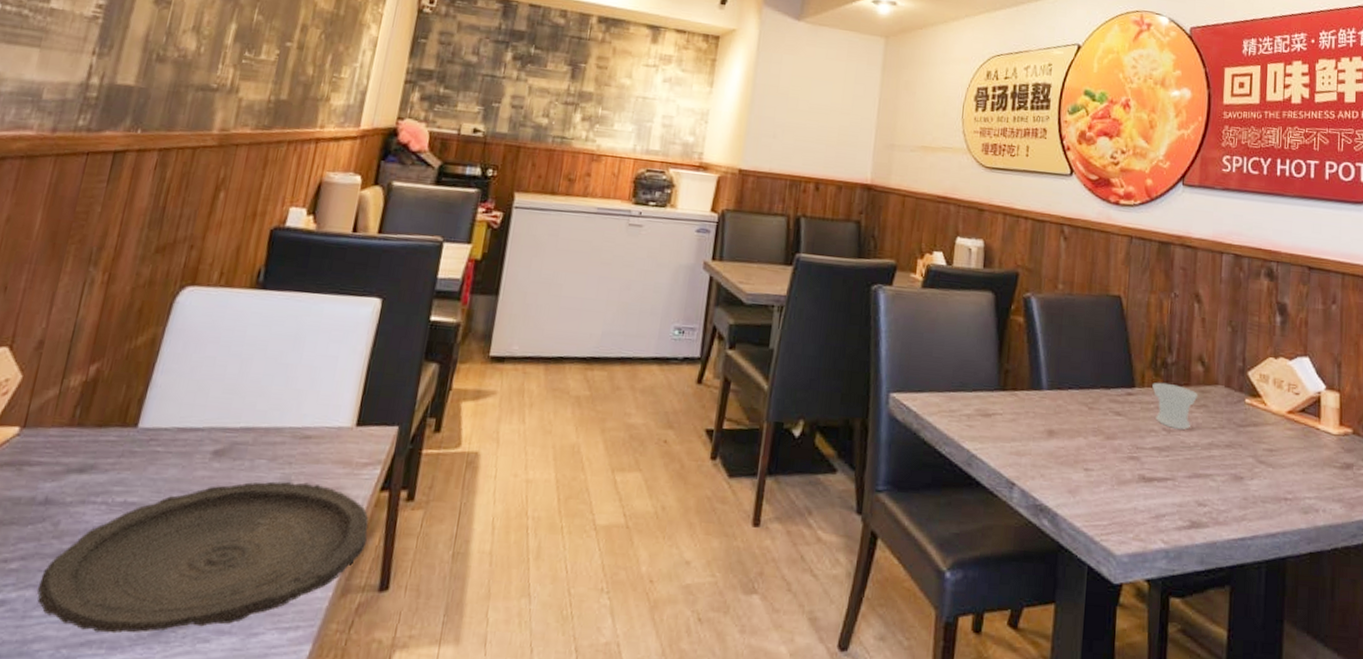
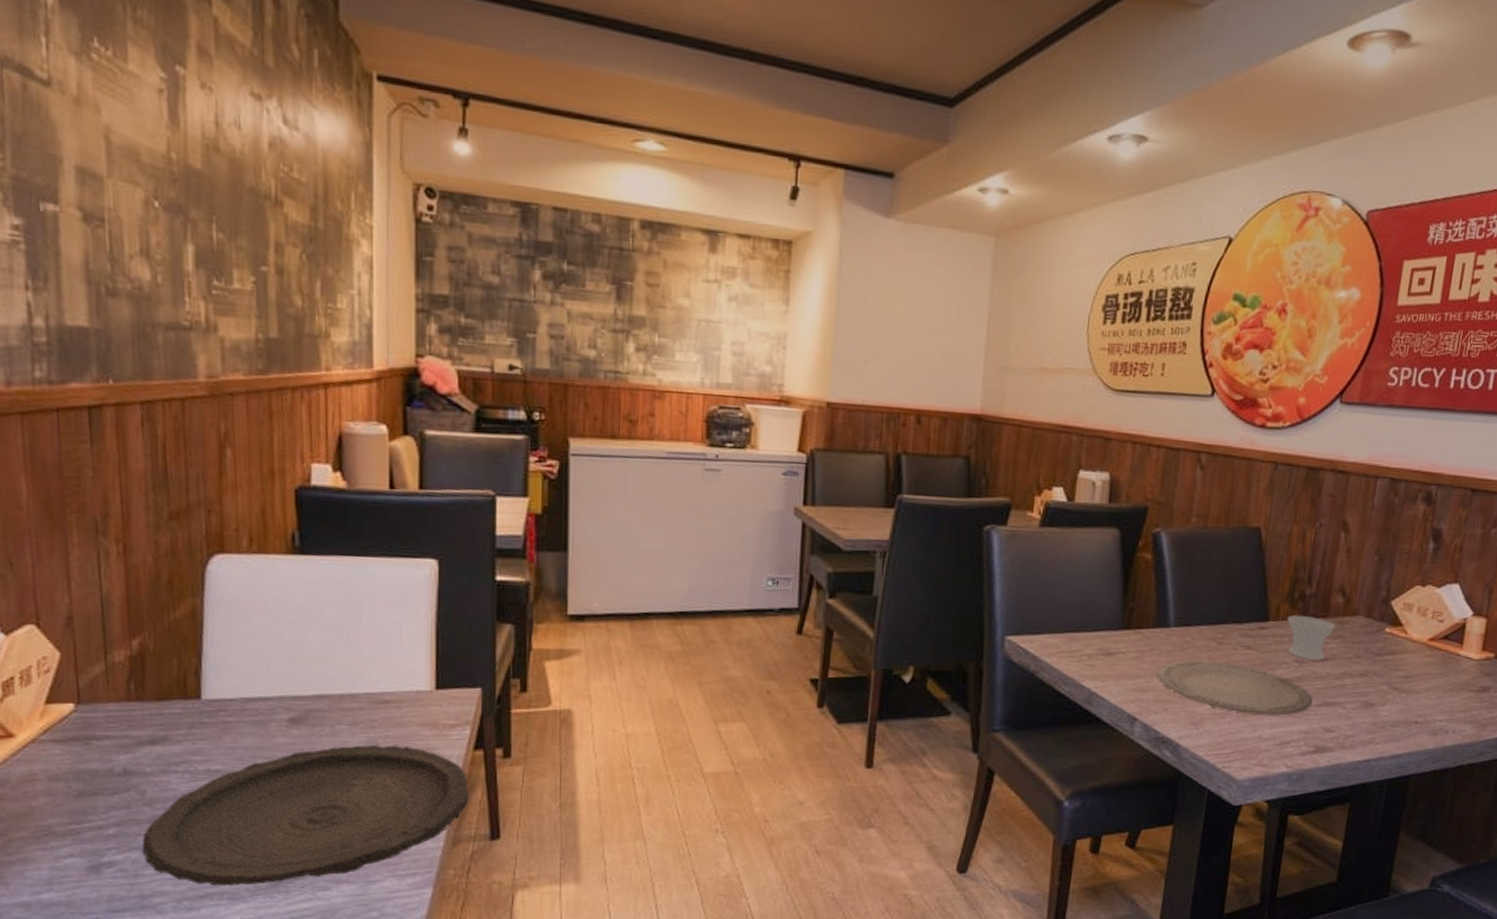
plate: none [1033,424,1183,487] -> present [1157,659,1312,716]

